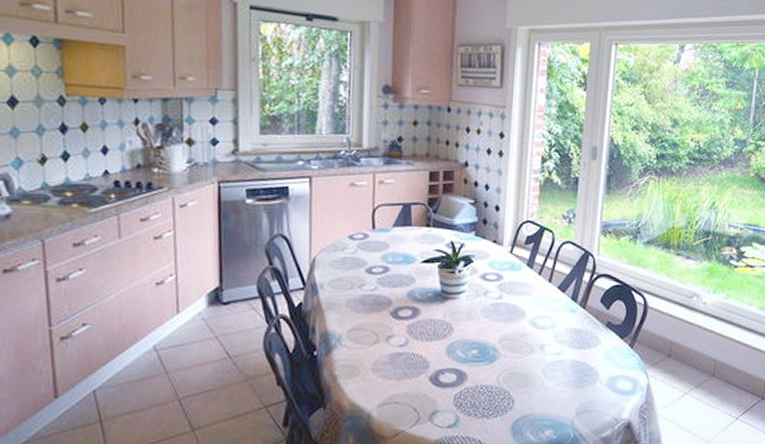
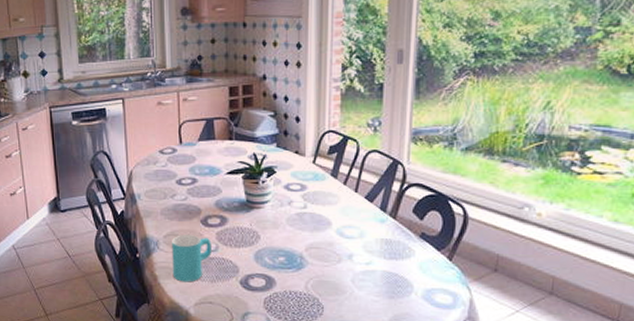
cup: none [355,327,401,381] -> present [172,234,211,282]

